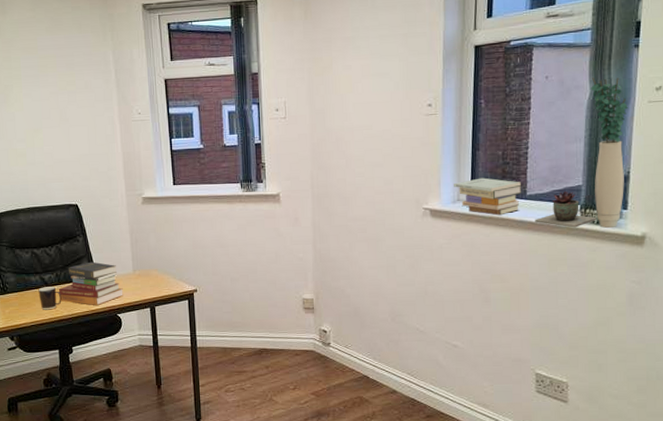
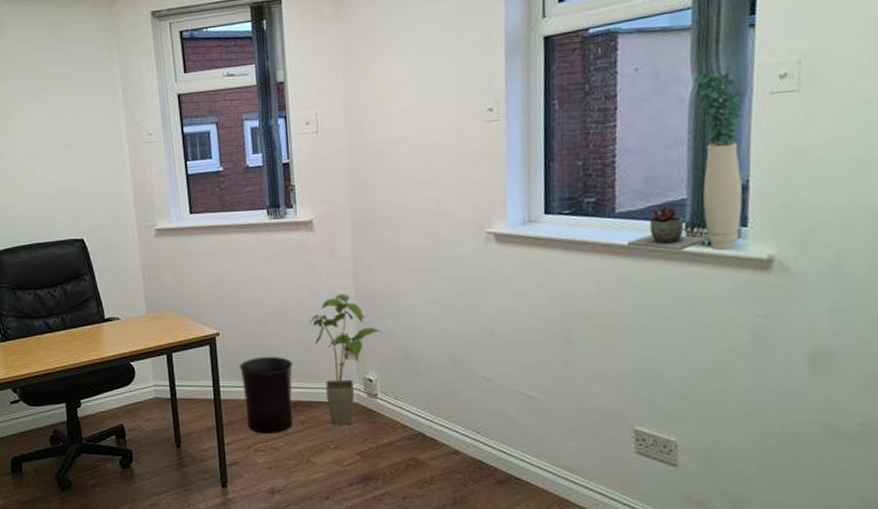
mug: present [38,286,62,310] -> none [42,332,68,359]
books: present [59,261,123,306] -> none [65,303,136,353]
waste bin: none [213,310,260,376] -> present [239,356,293,434]
house plant: none [275,257,335,369] -> present [310,294,382,425]
books: present [454,177,522,216] -> none [523,193,610,239]

